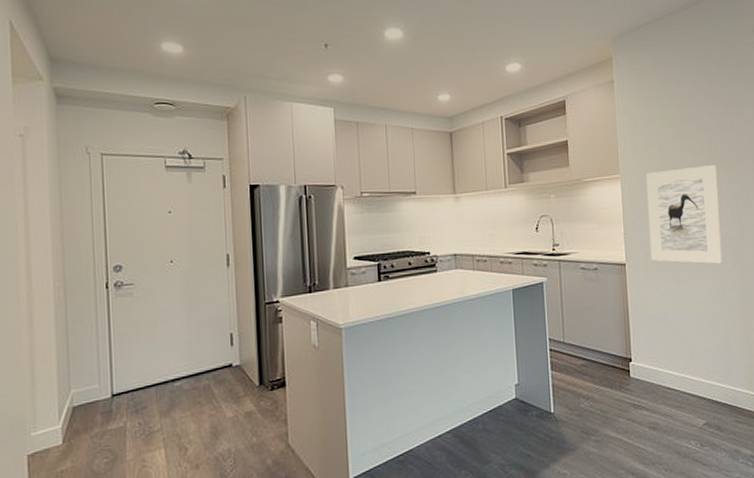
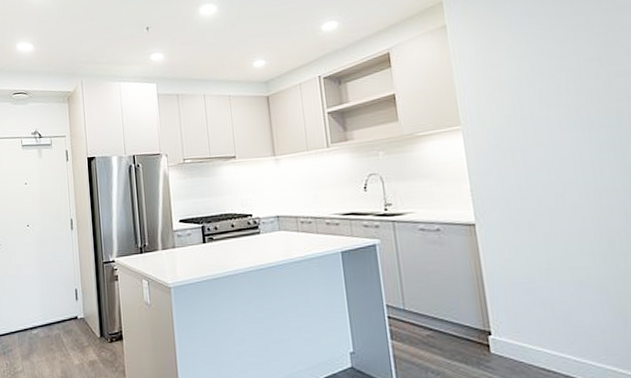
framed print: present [645,165,722,264] -> none [493,107,608,223]

